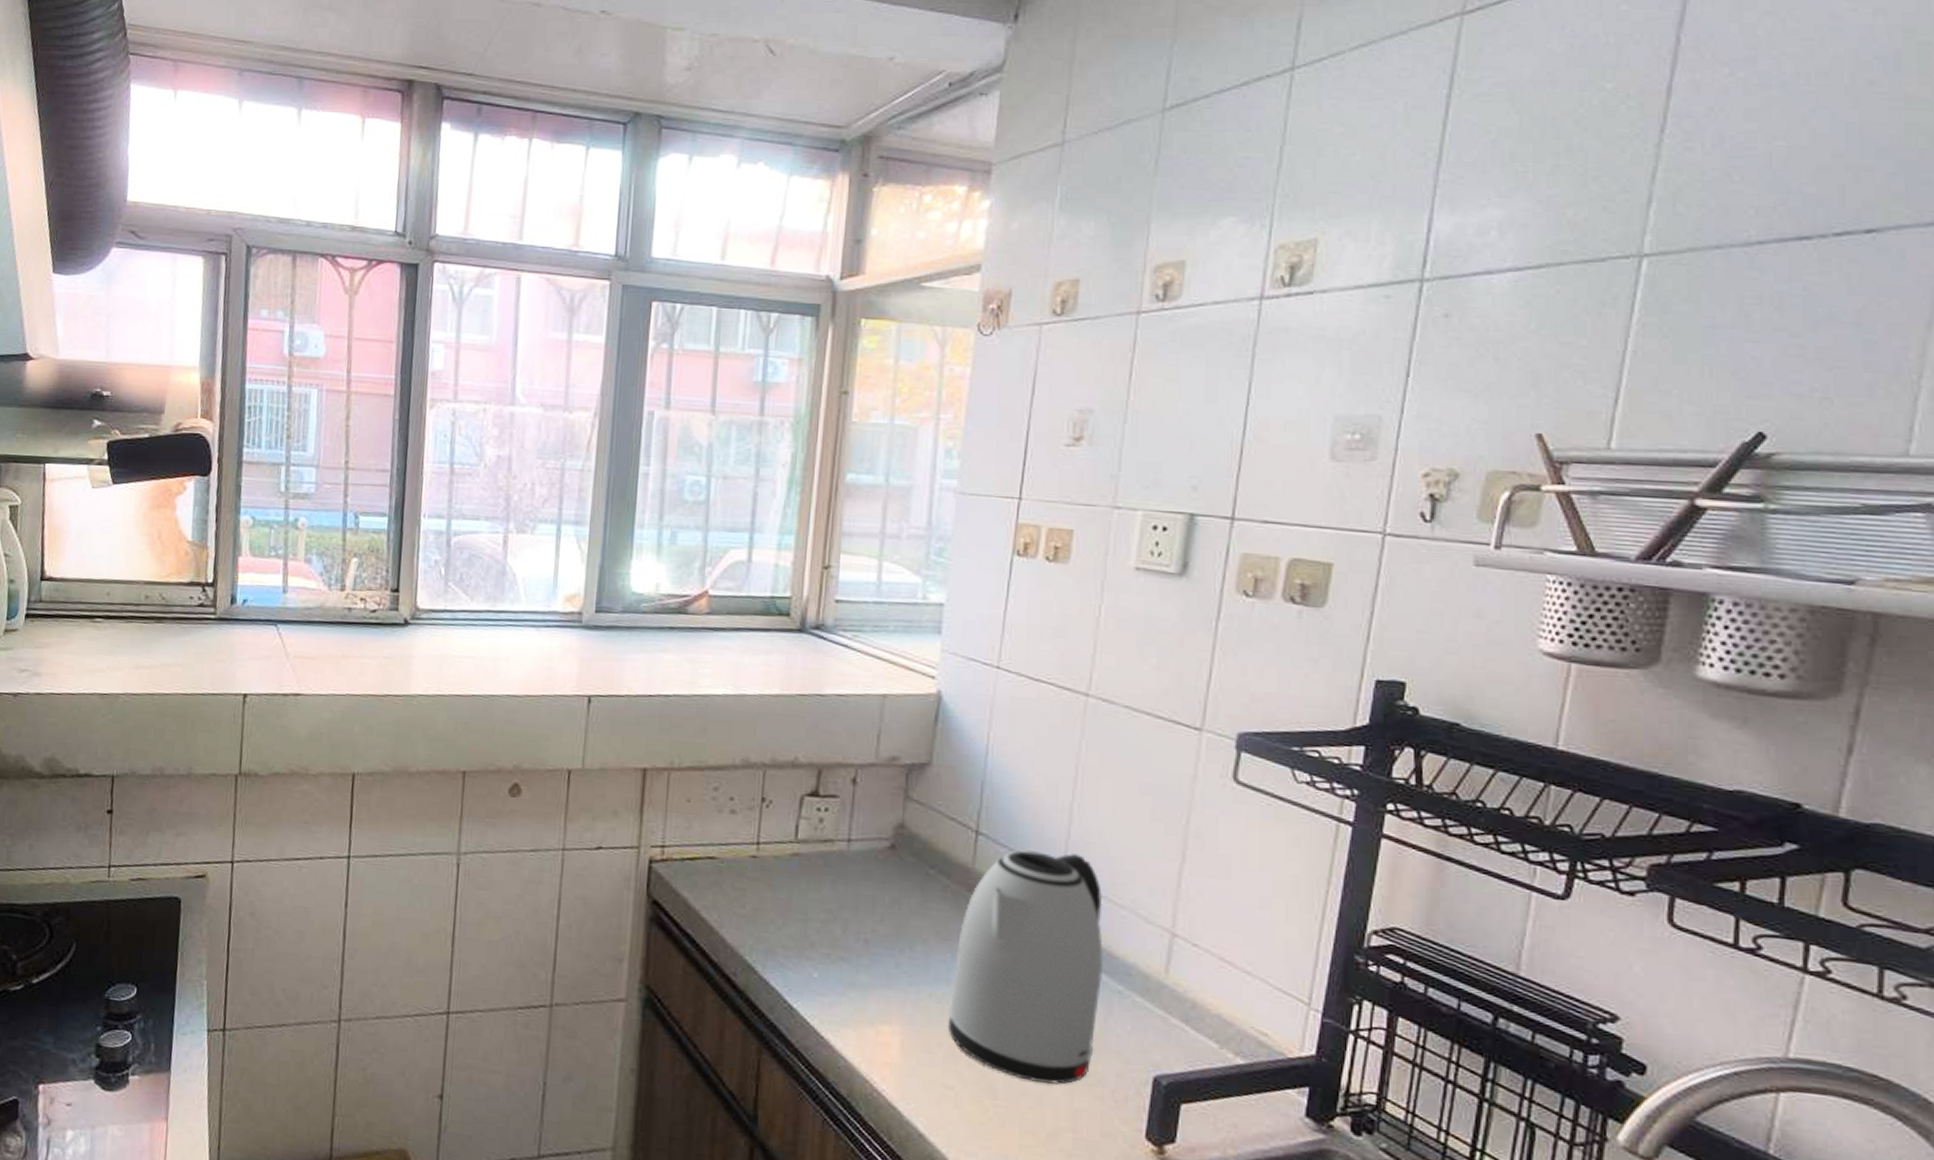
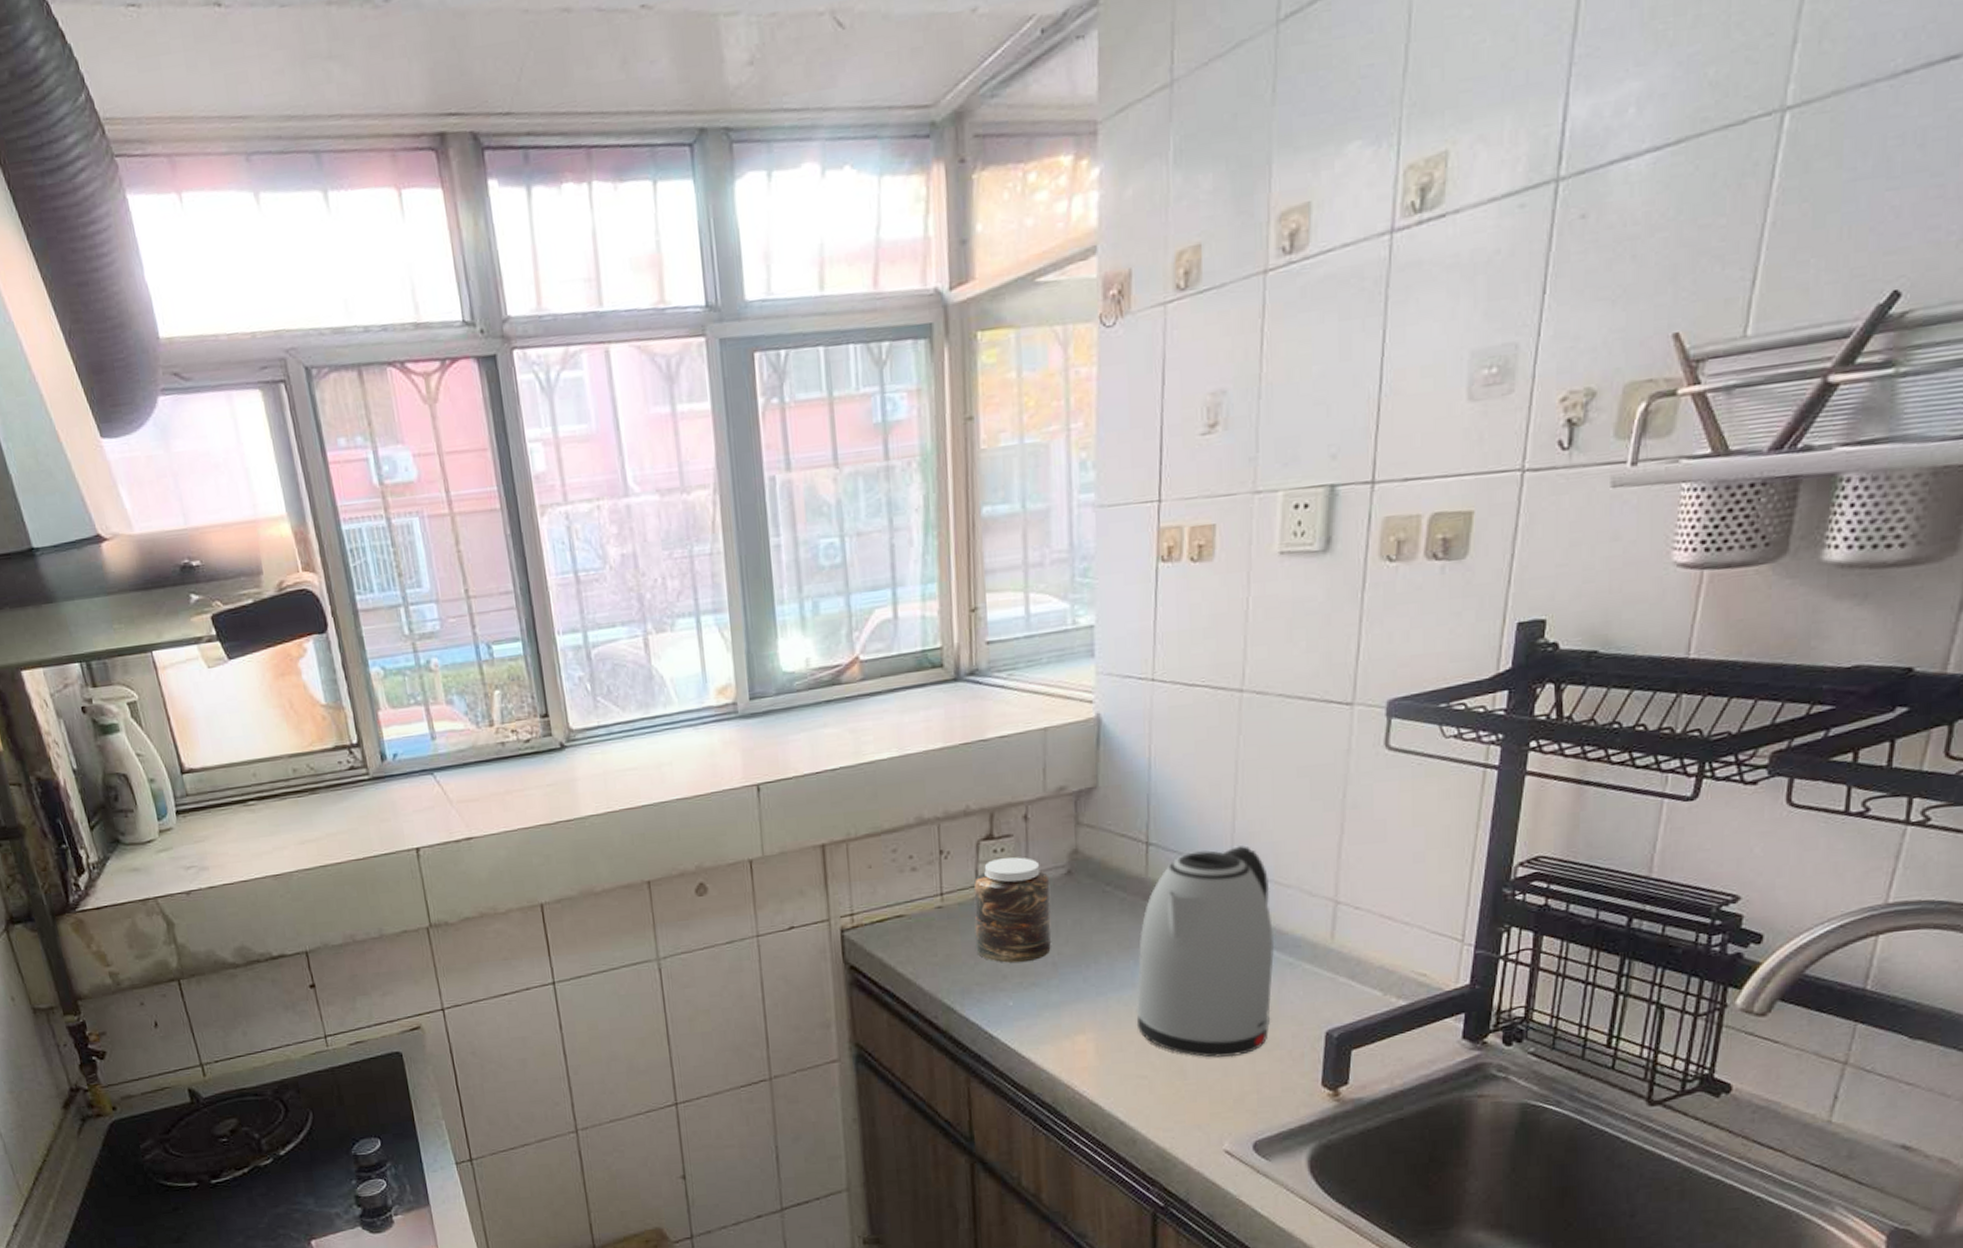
jar: none [786,818,872,934] -> present [974,857,1052,964]

